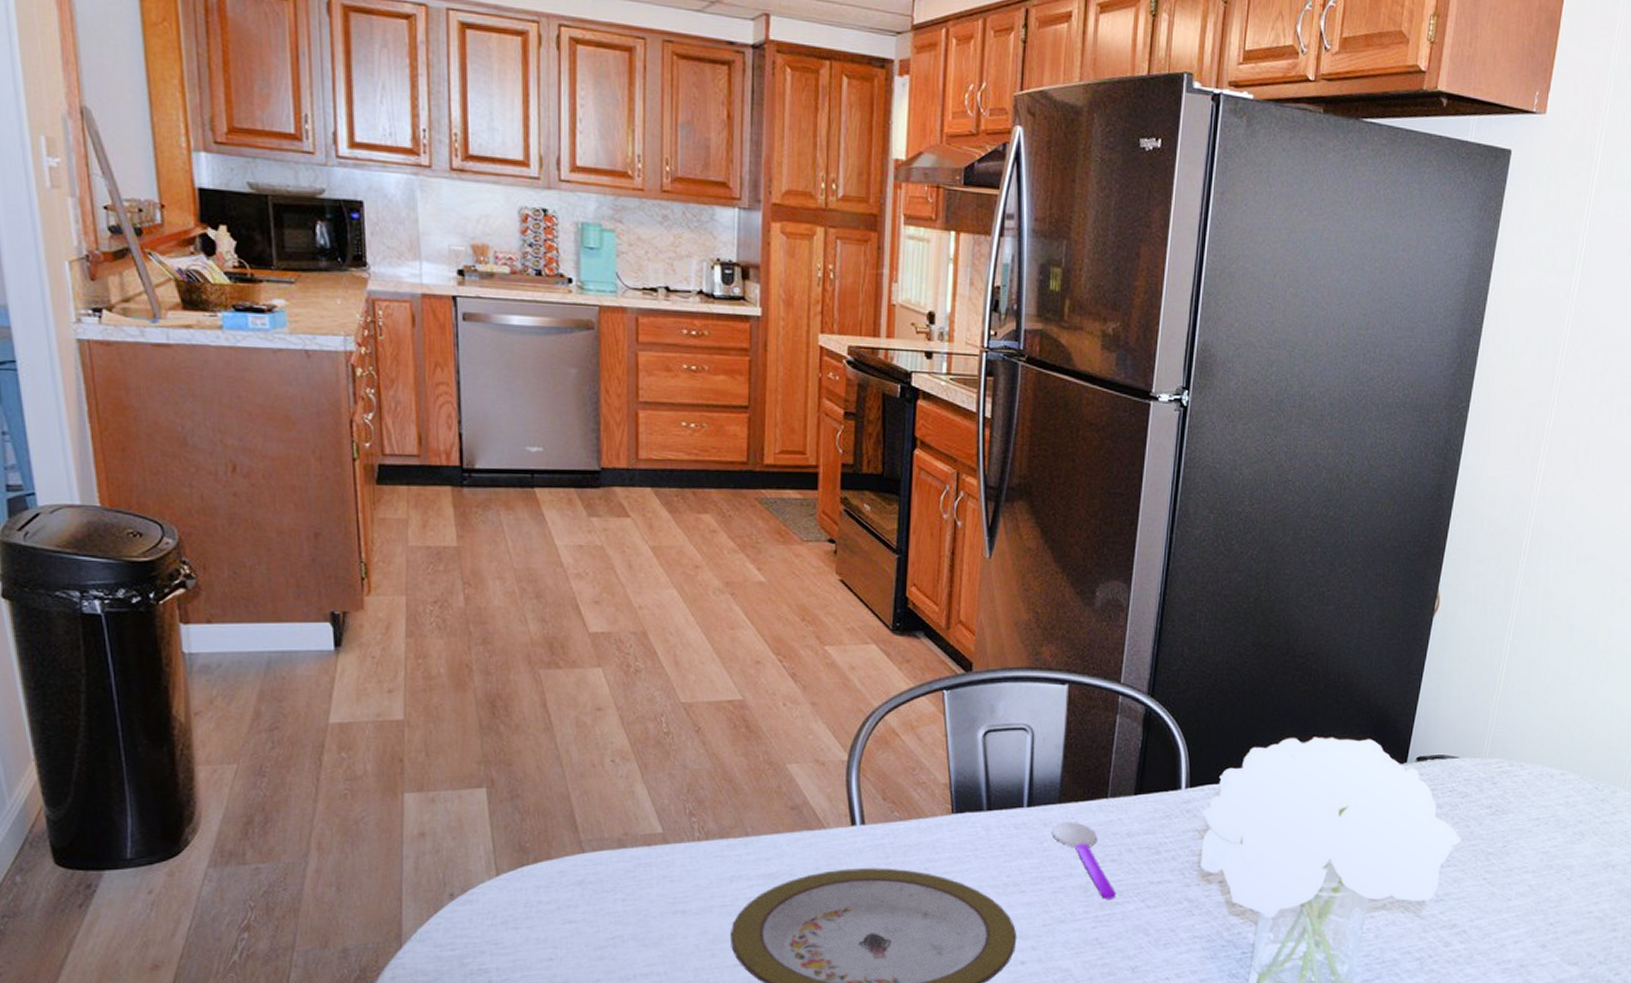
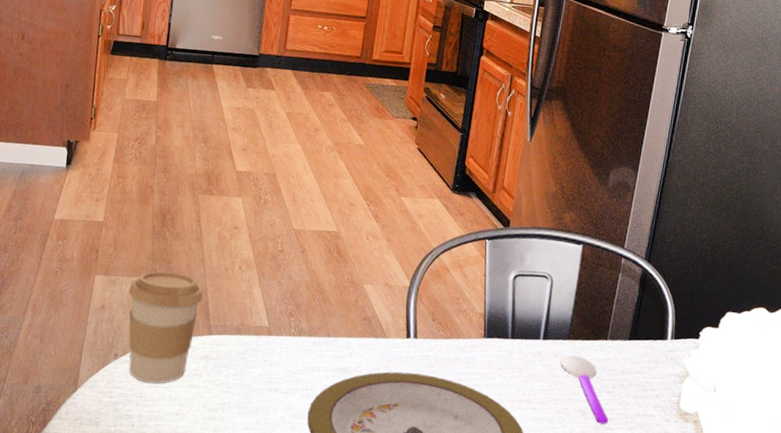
coffee cup: none [456,776,566,925] -> present [128,270,204,384]

